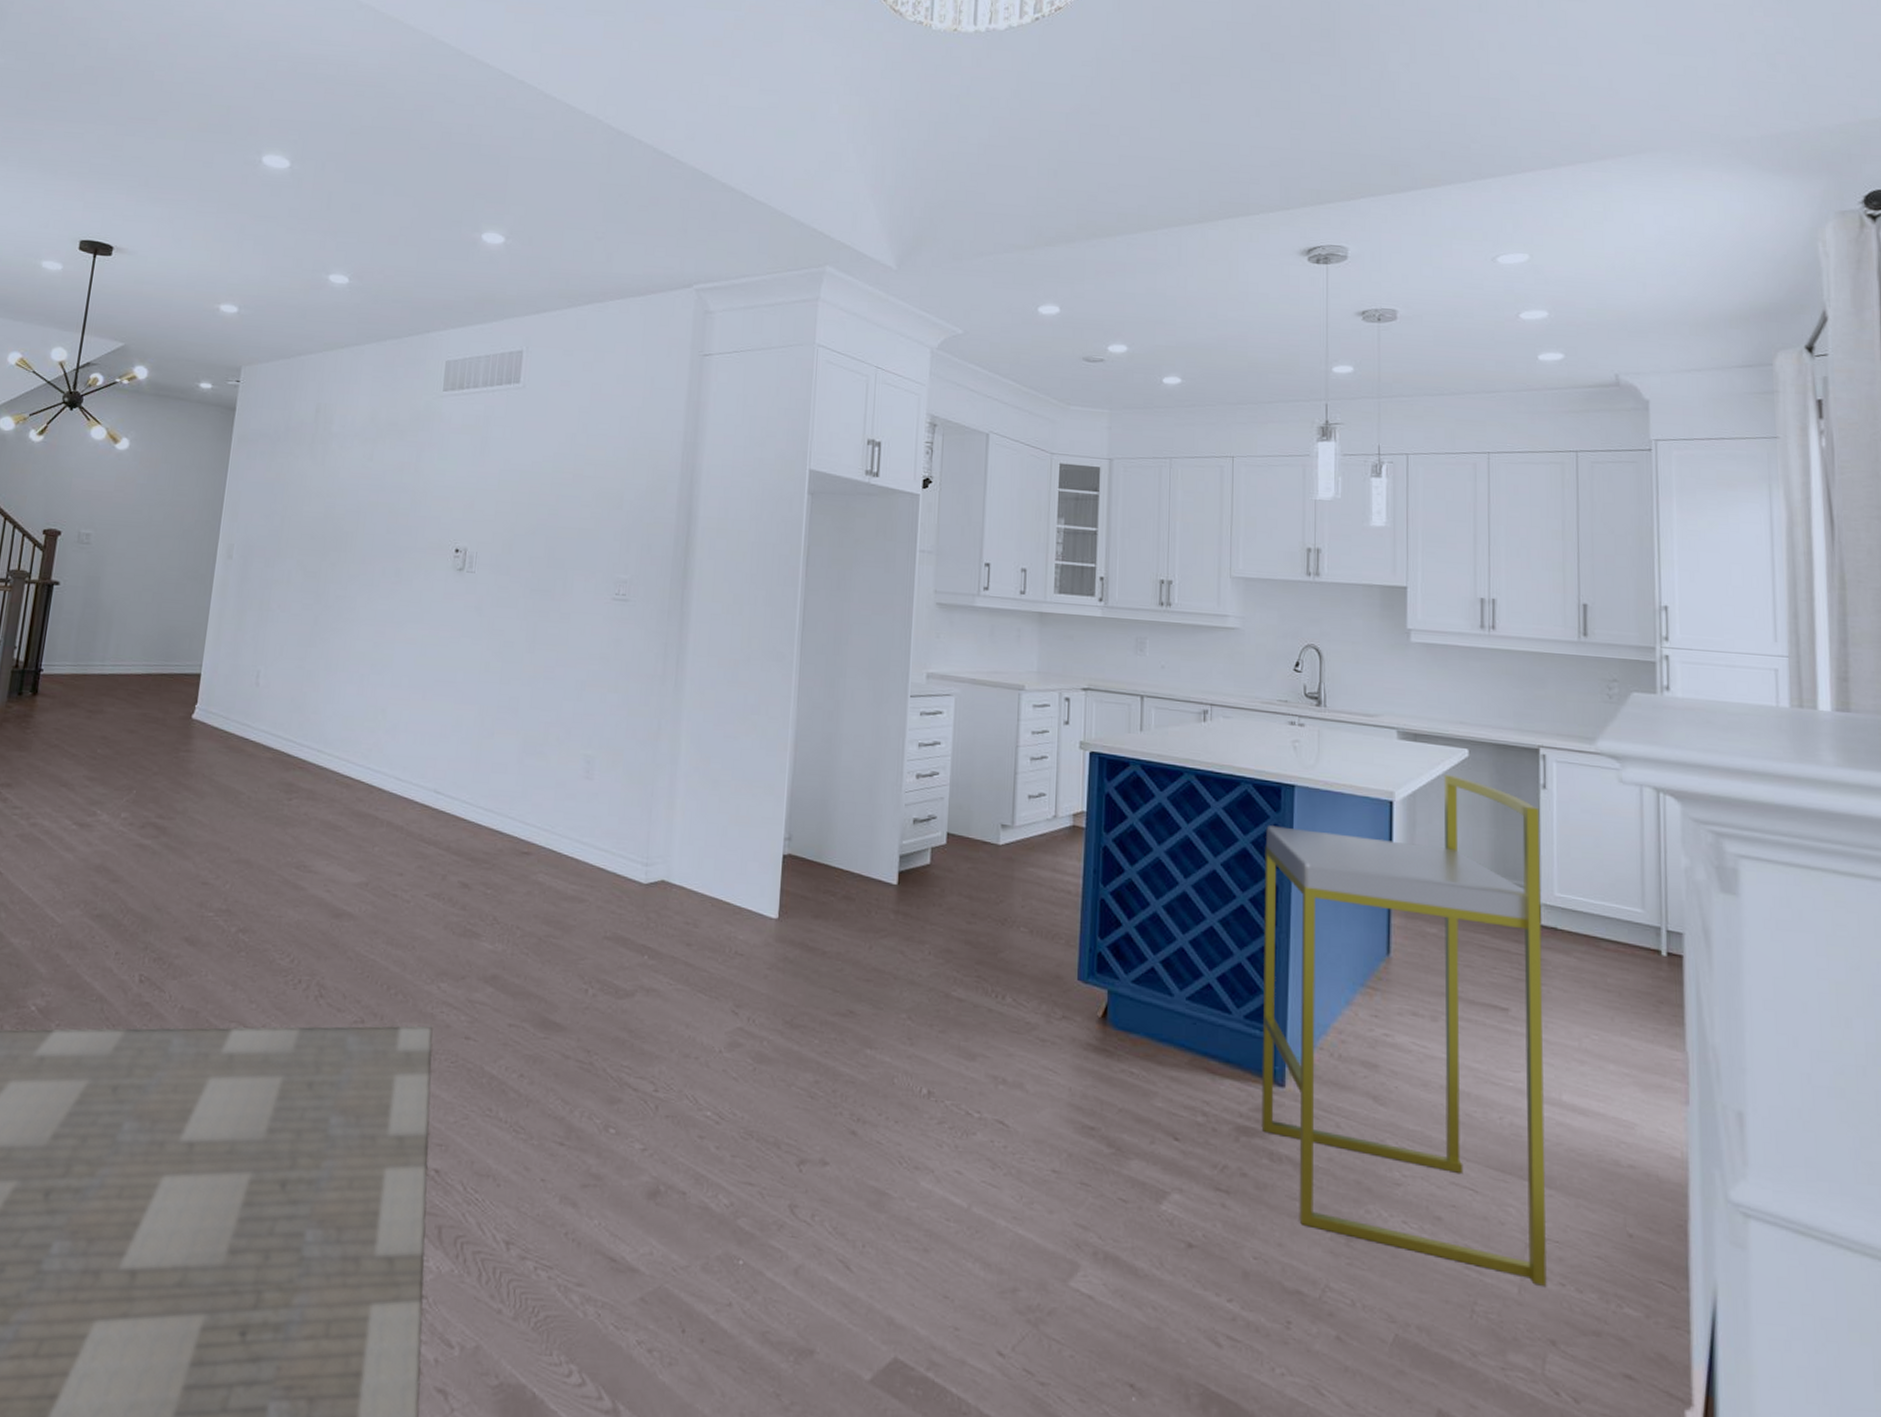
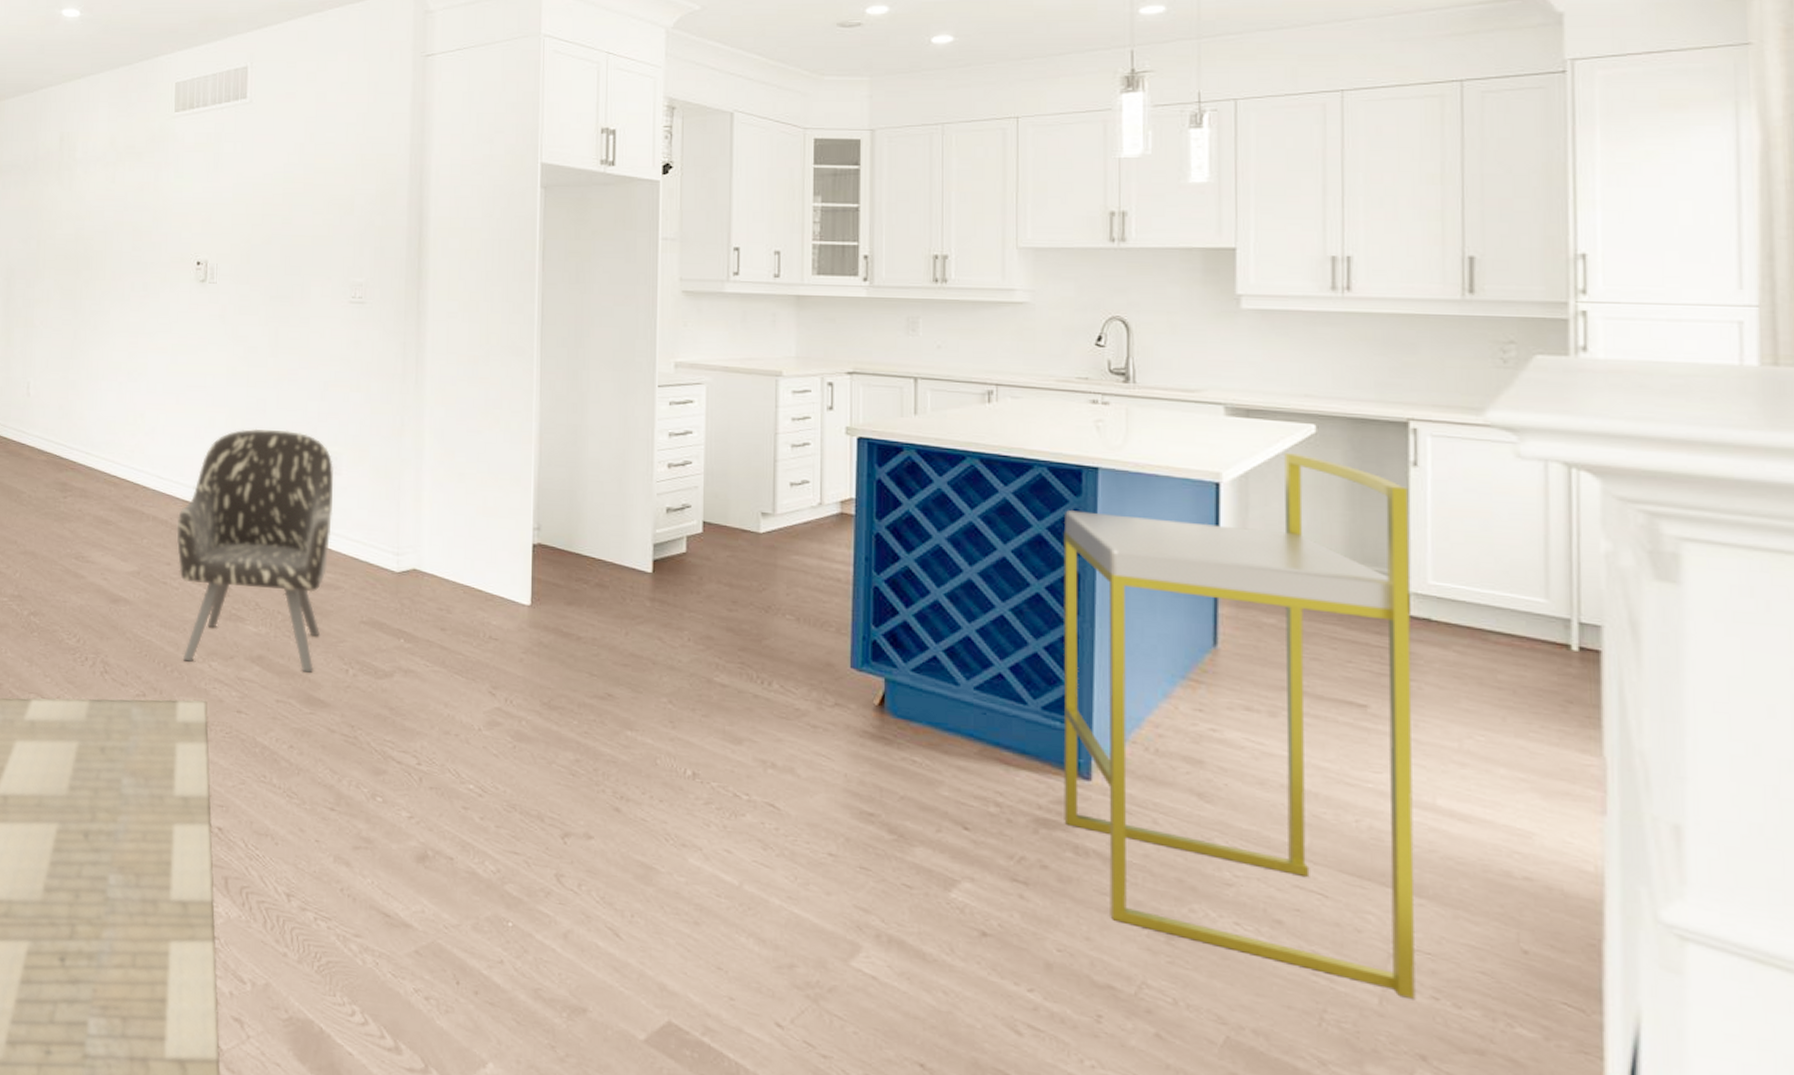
armchair: none [410,728,586,995] -> present [176,428,333,674]

